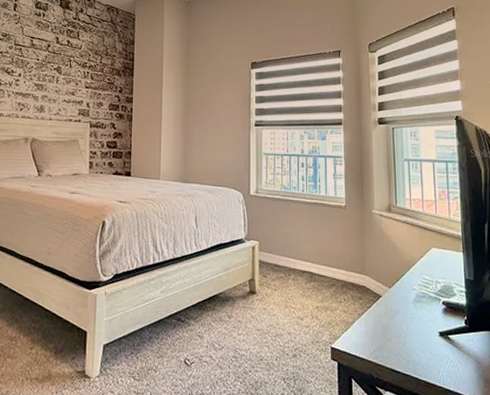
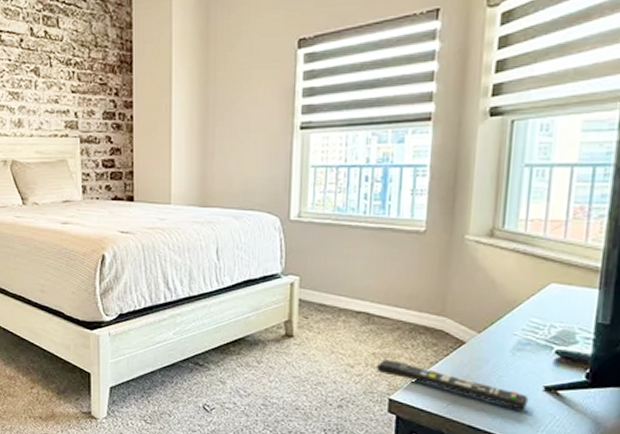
remote control: none [319,312,430,353] -> present [375,360,529,410]

